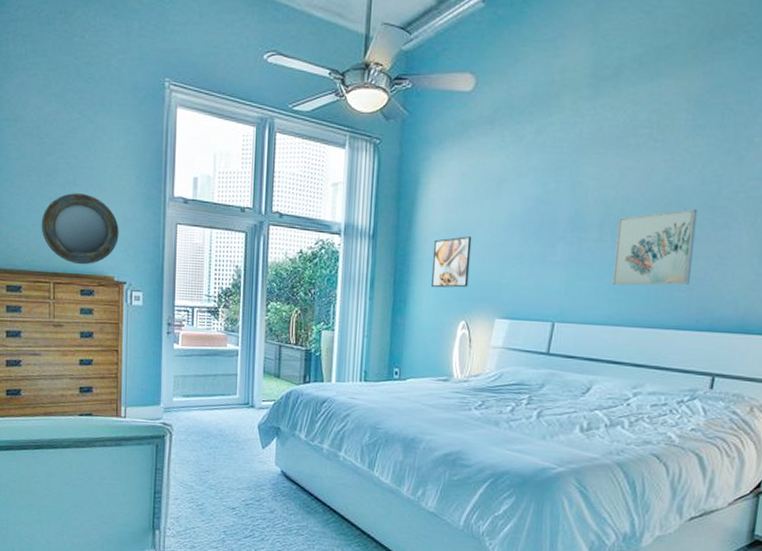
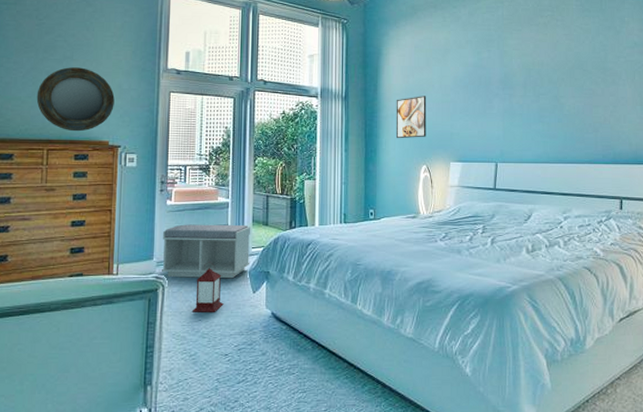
bench: none [169,370,262,432] -> present [162,224,251,279]
lantern: none [199,412,232,465] -> present [191,262,224,312]
wall art: present [612,208,698,286] -> none [537,70,594,131]

